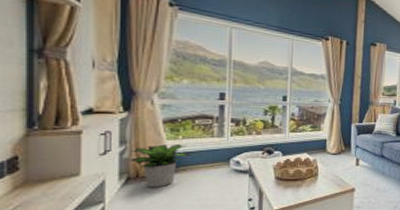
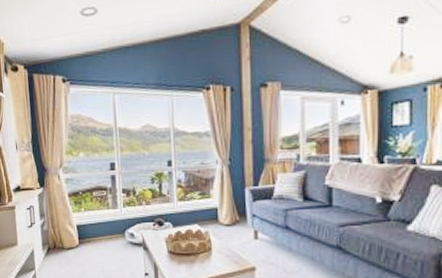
potted plant: present [130,143,192,188] -> none [48,216,93,258]

